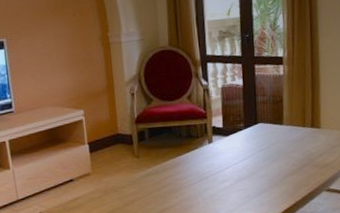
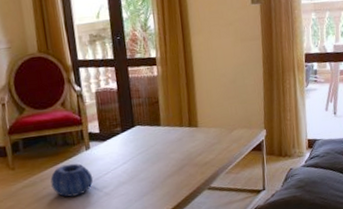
decorative bowl: none [173,155,214,188] -> present [50,163,94,197]

